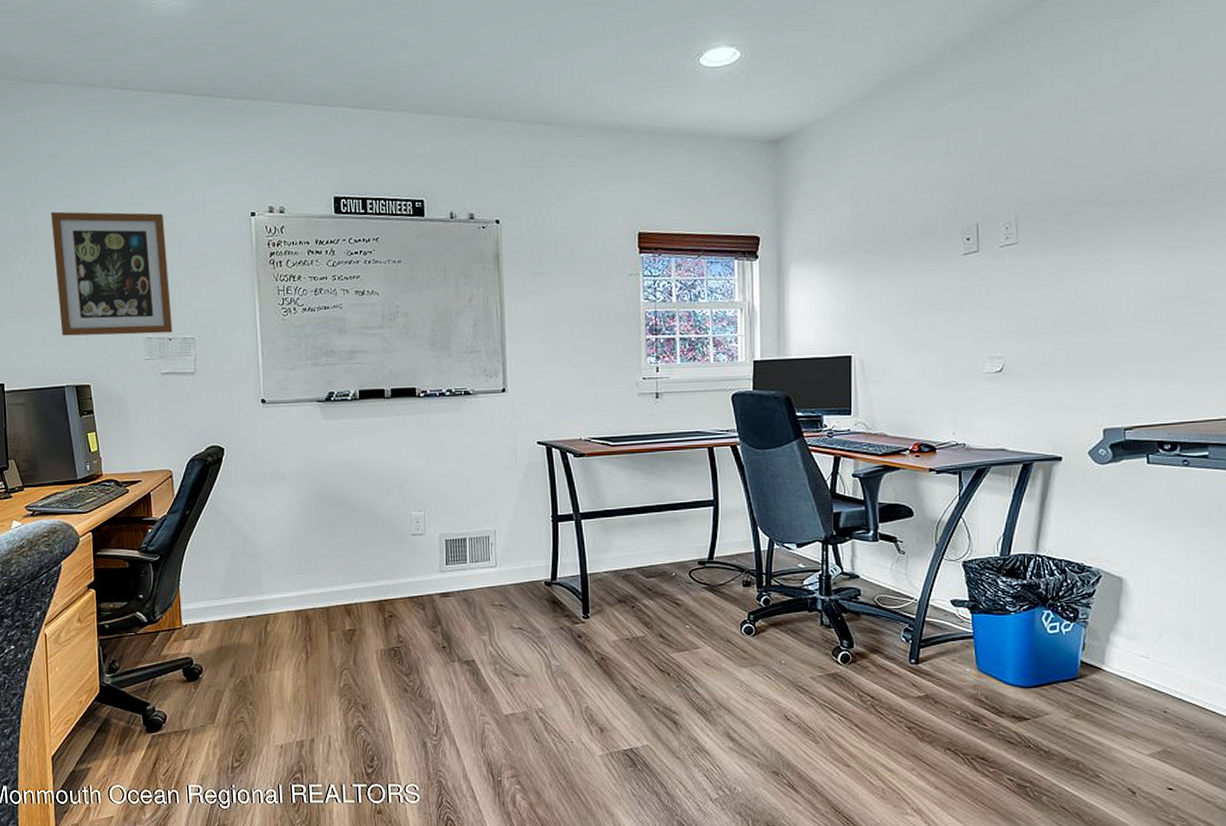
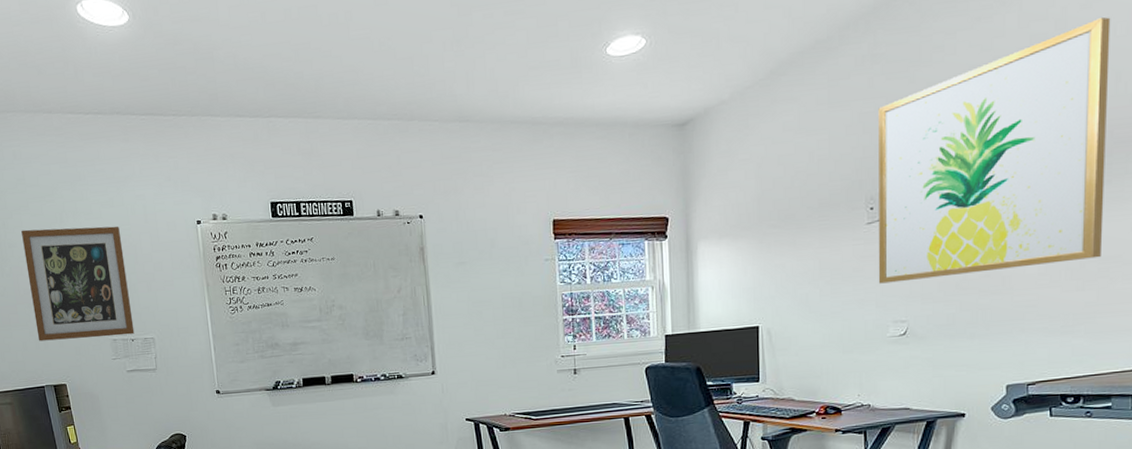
wall art: none [974,60,1203,317] -> present [878,16,1111,284]

